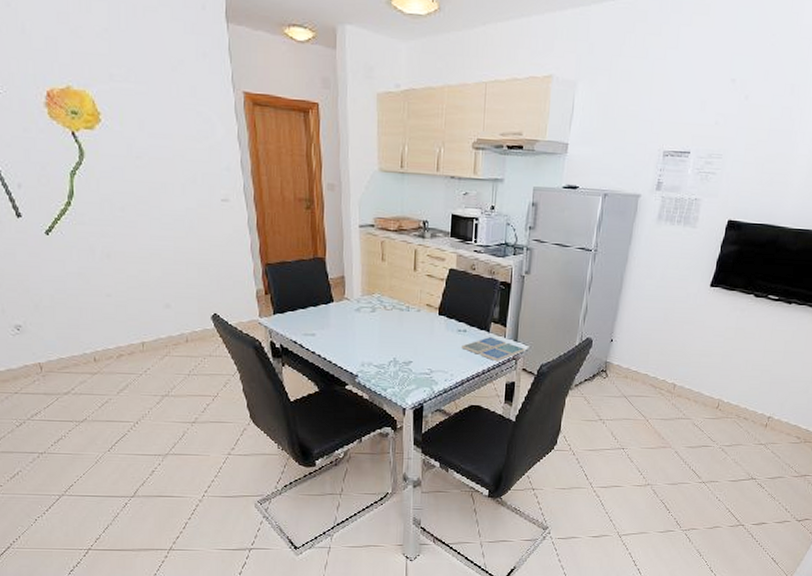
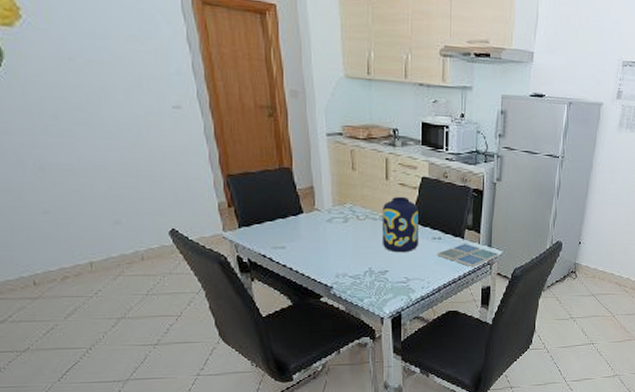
vase: none [407,287,445,344] -> present [382,196,419,253]

